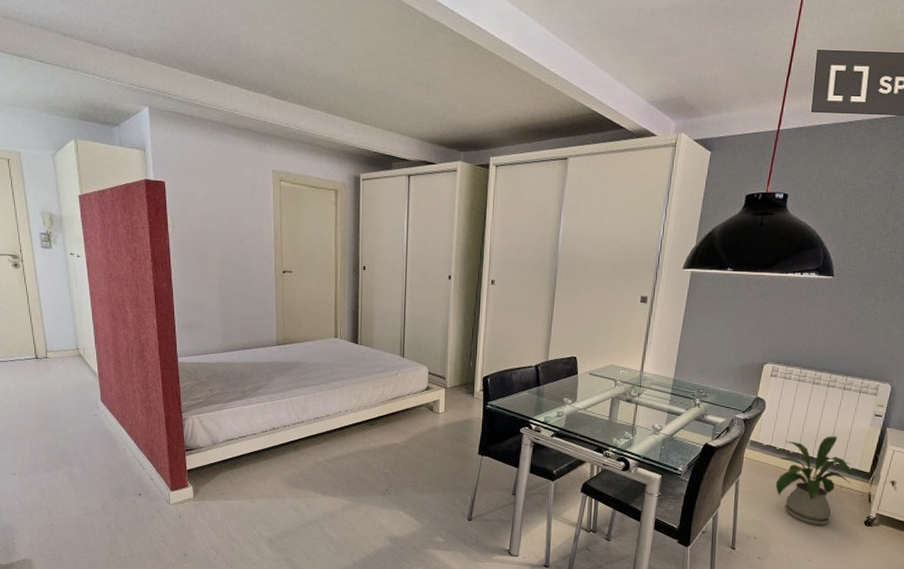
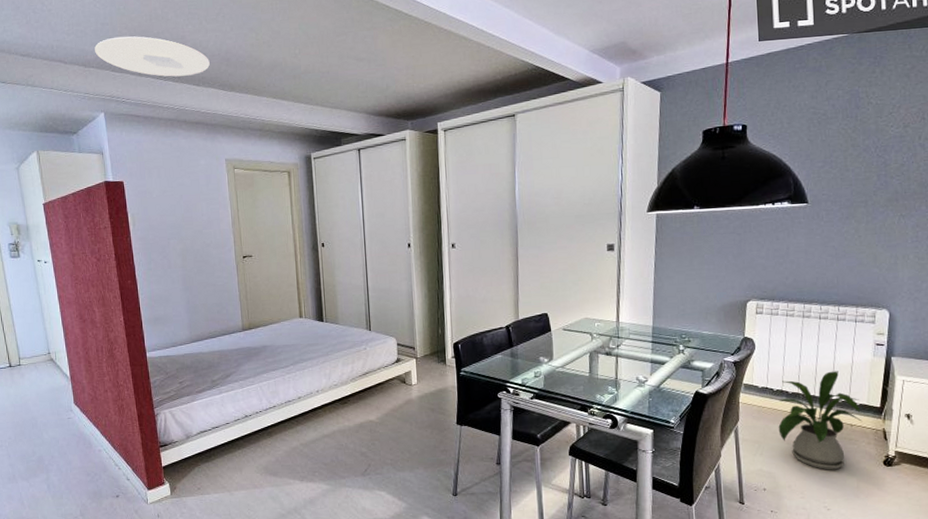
ceiling light: none [142,27,263,78] -> present [95,36,210,77]

